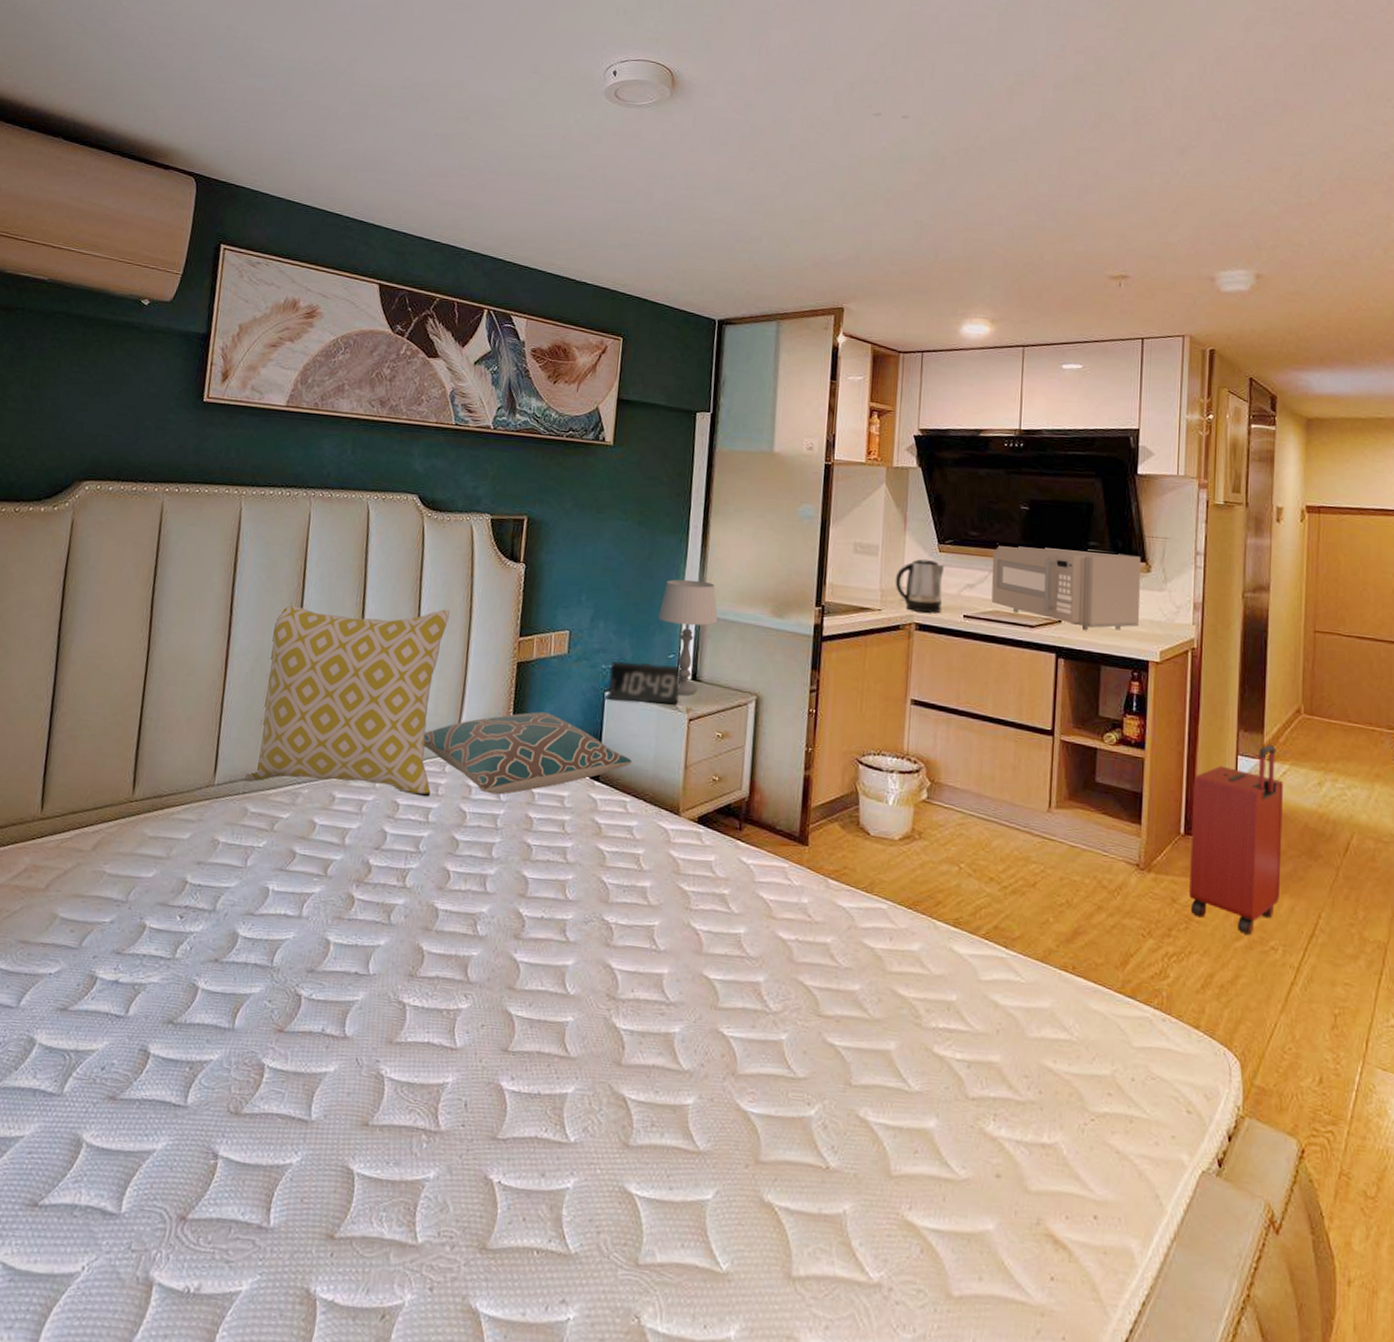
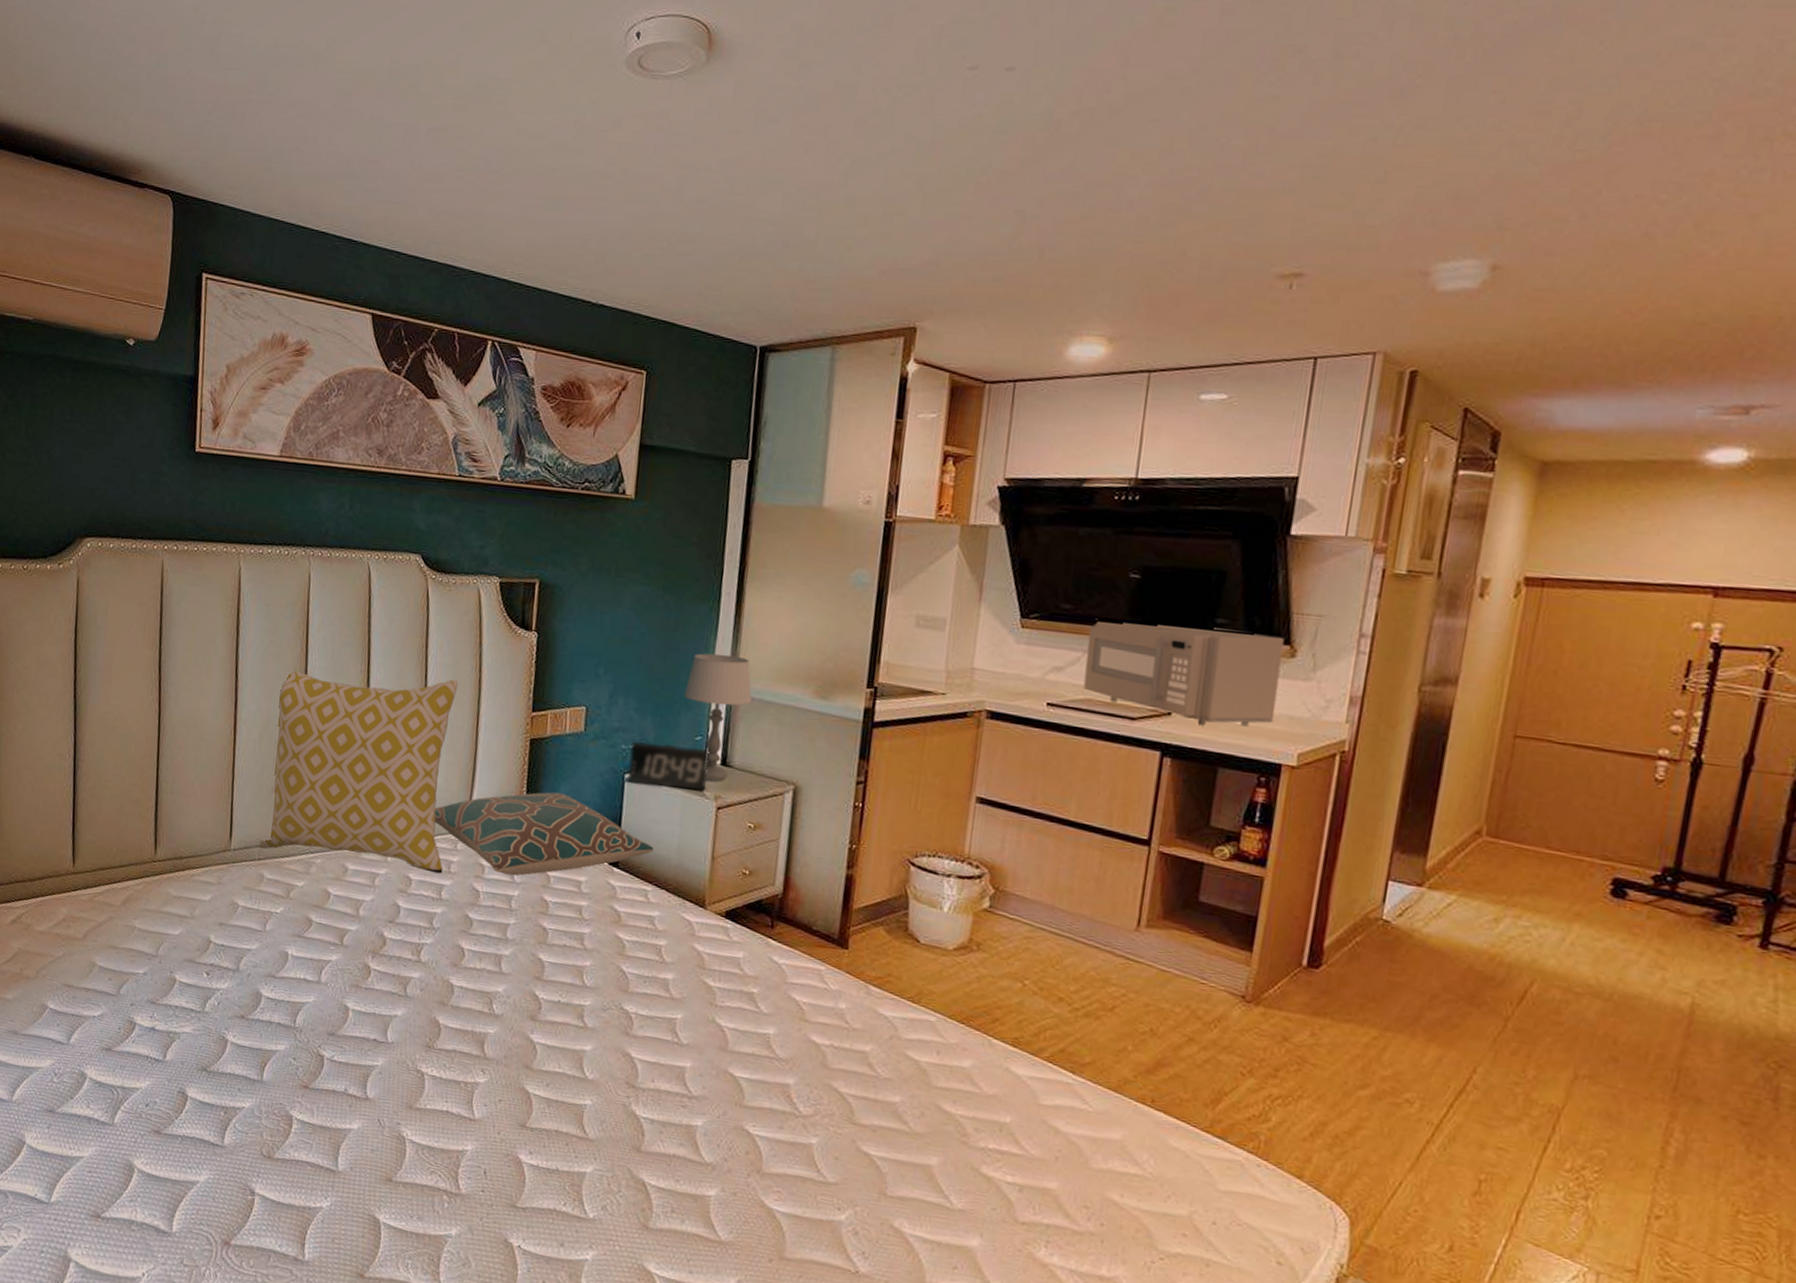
kettle: present [895,558,944,613] -> none [964,635,1027,700]
suitcase: present [1189,744,1283,935] -> none [1305,869,1446,1084]

